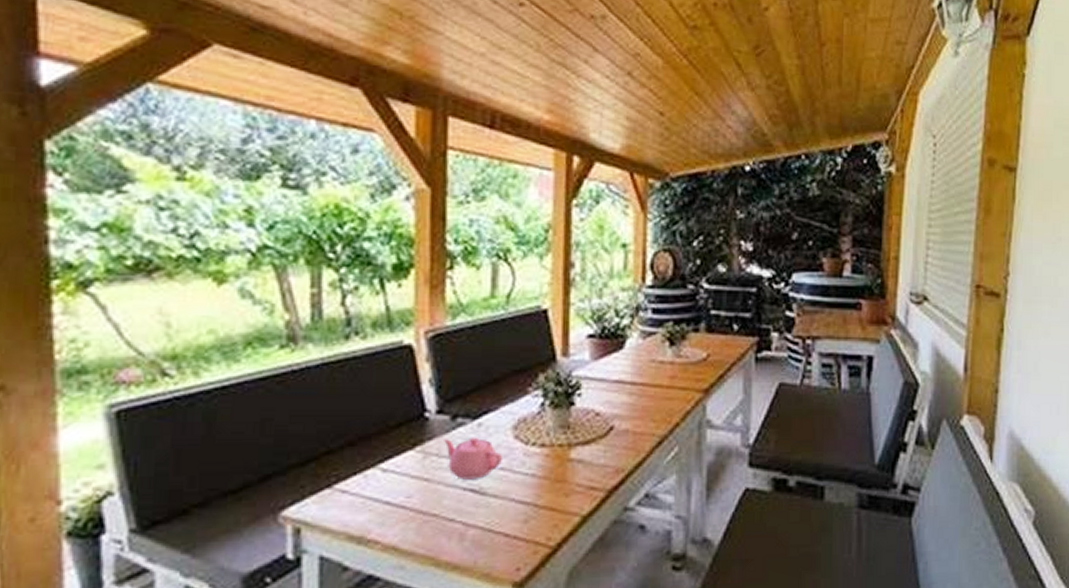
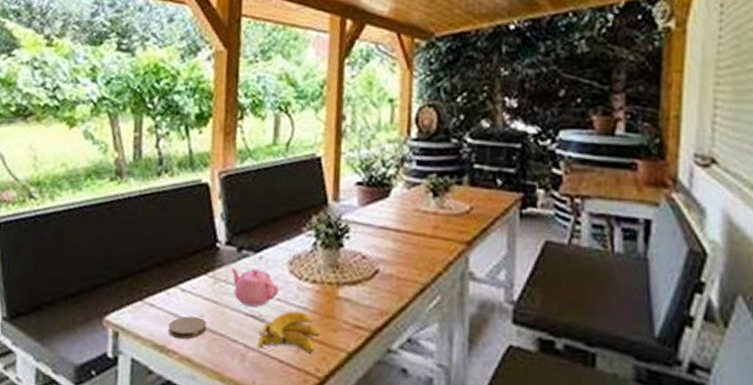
coaster: none [367,498,416,526] -> present [168,316,207,340]
banana: none [479,480,551,525] -> present [257,311,321,354]

